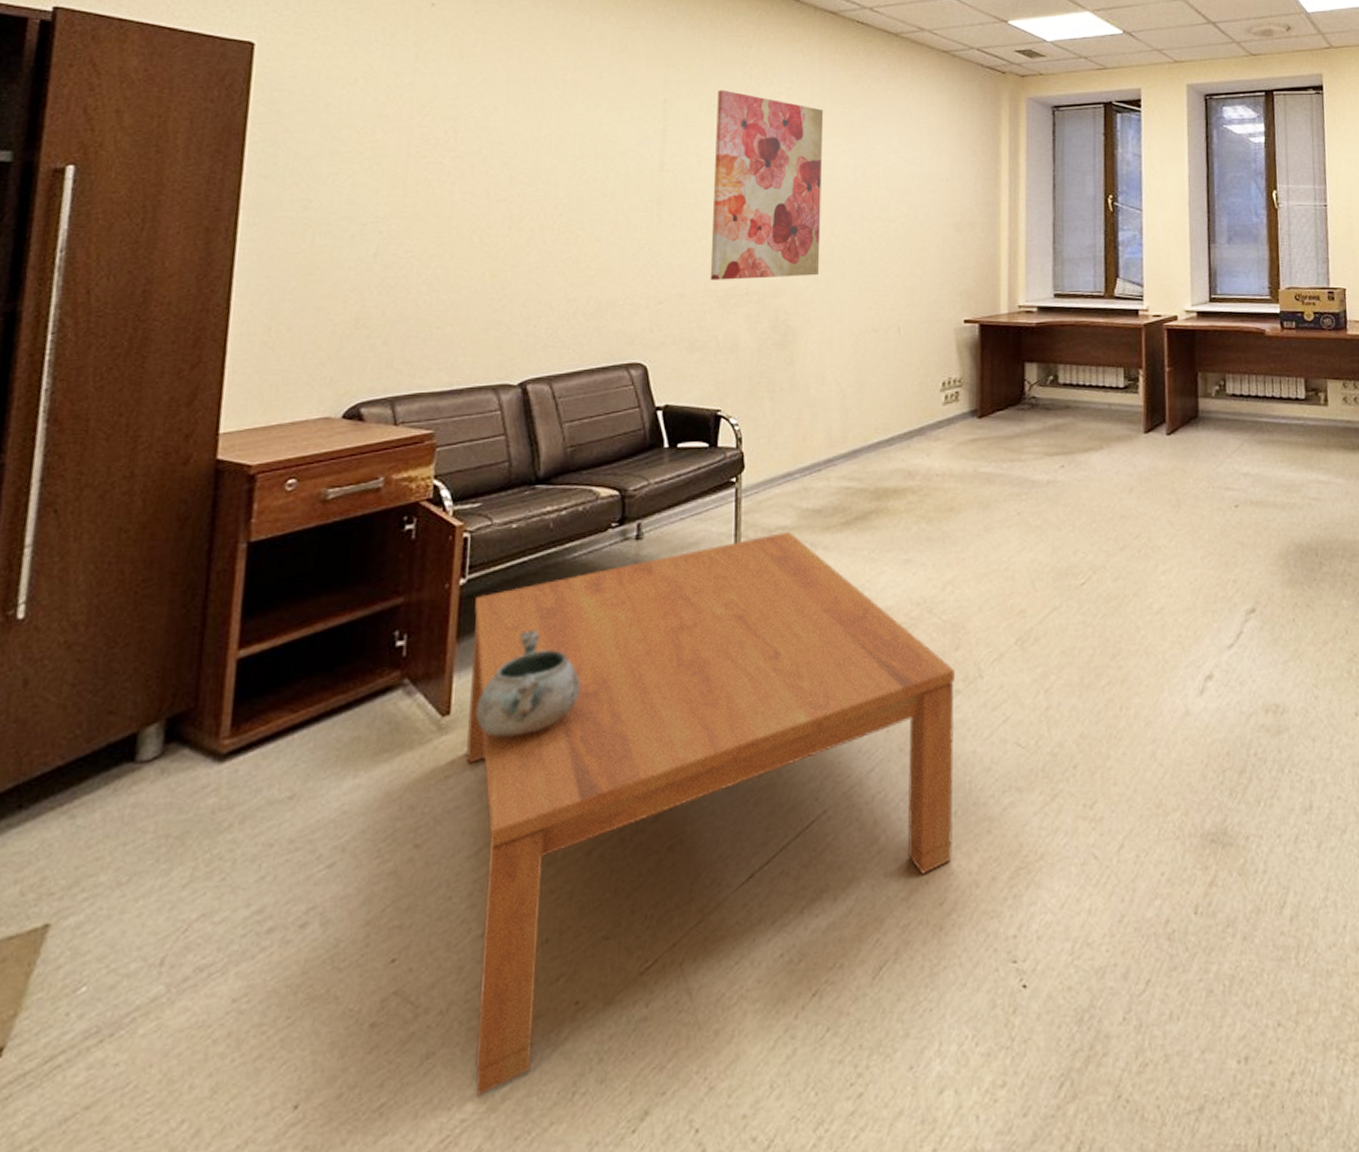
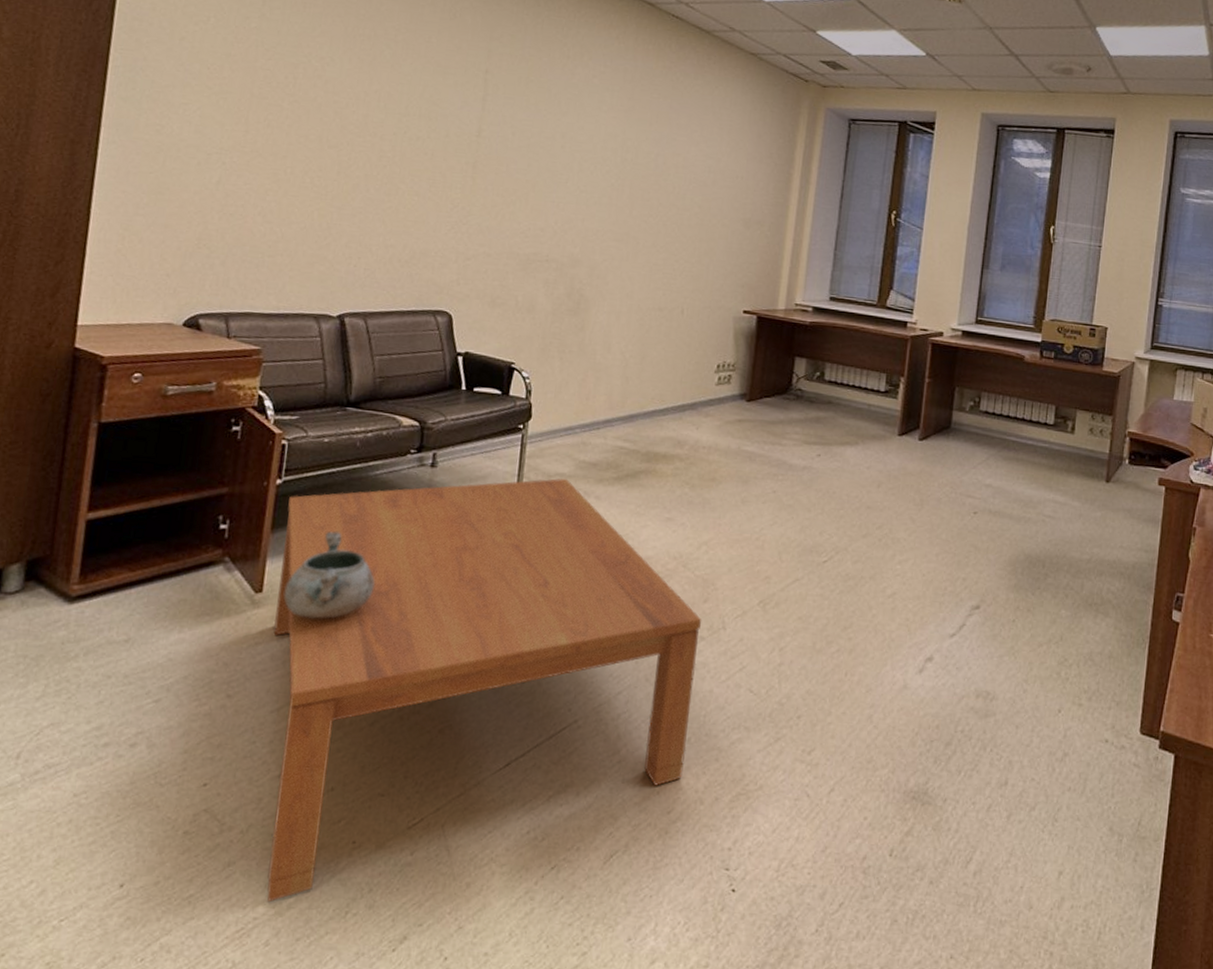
wall art: present [710,90,824,281] -> none [514,66,633,252]

